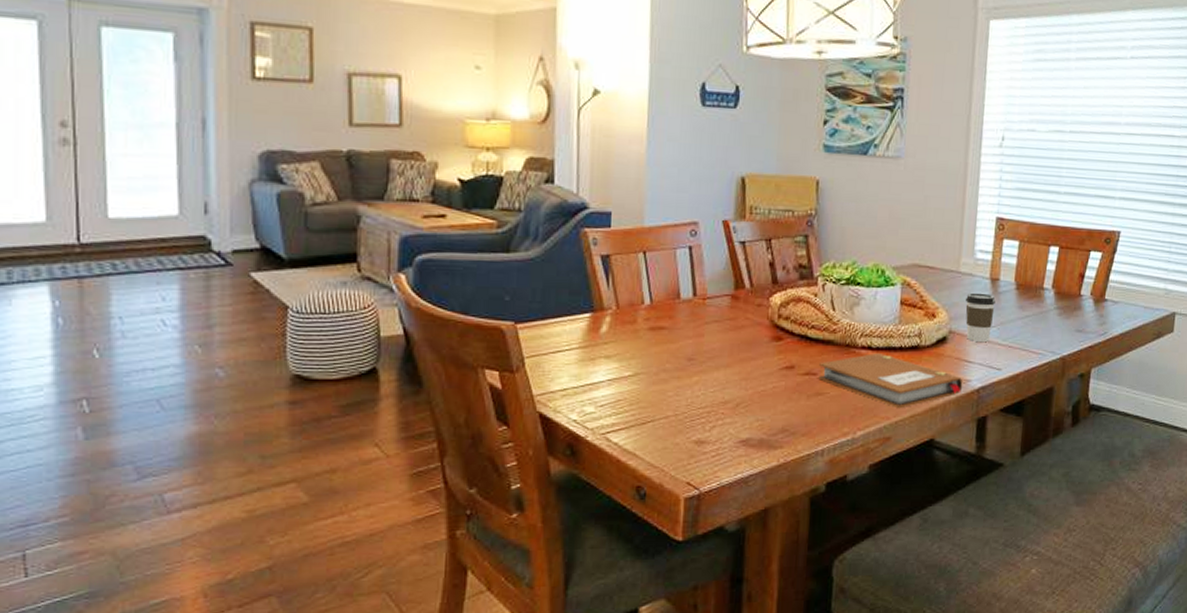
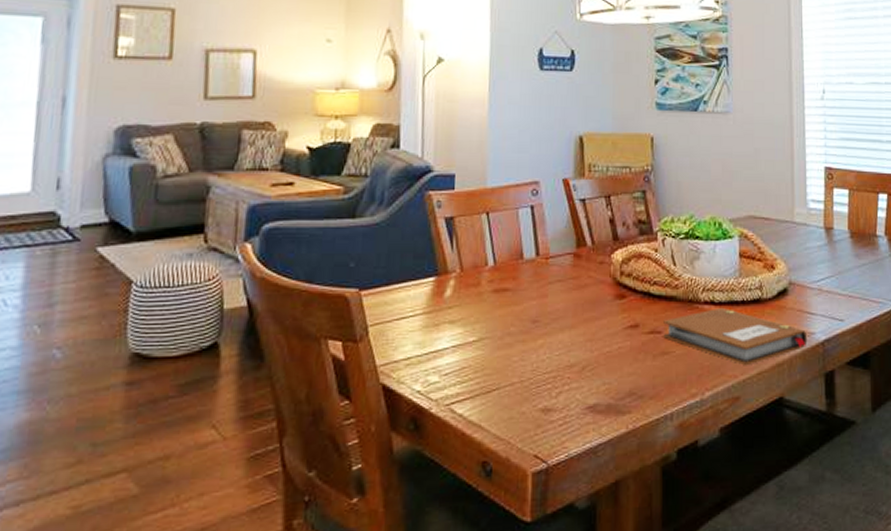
coffee cup: present [965,292,995,342] -> none [803,242,832,292]

